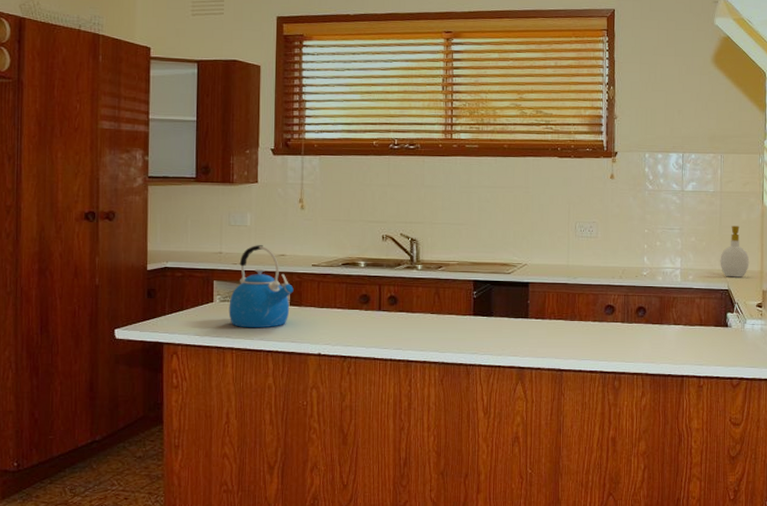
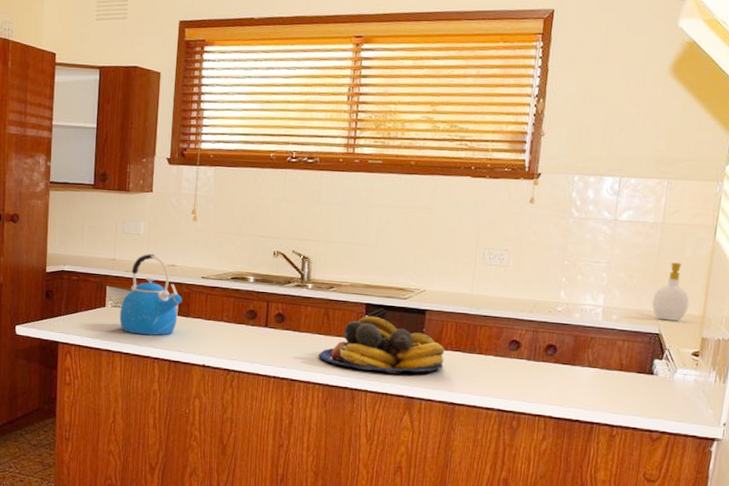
fruit bowl: none [432,292,549,345] -> present [318,316,445,373]

